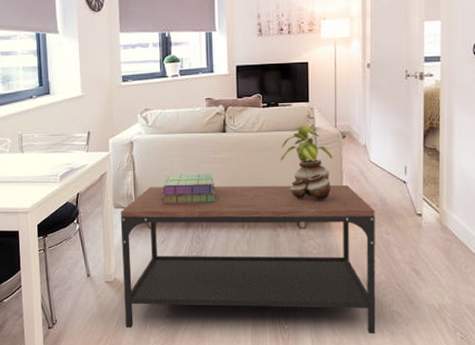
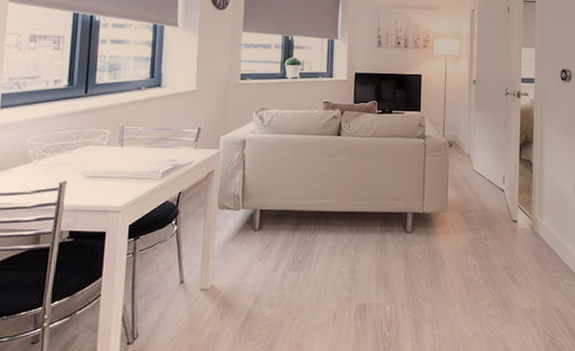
coffee table: present [120,185,376,335] -> none [218,187,476,341]
stack of books: present [161,173,216,204] -> none [270,175,327,206]
potted plant: present [281,125,333,200] -> none [392,132,440,205]

